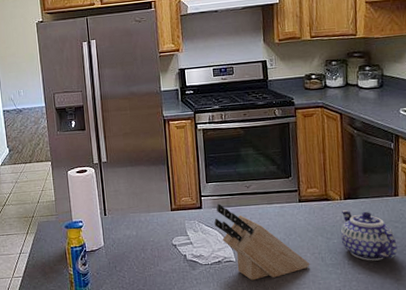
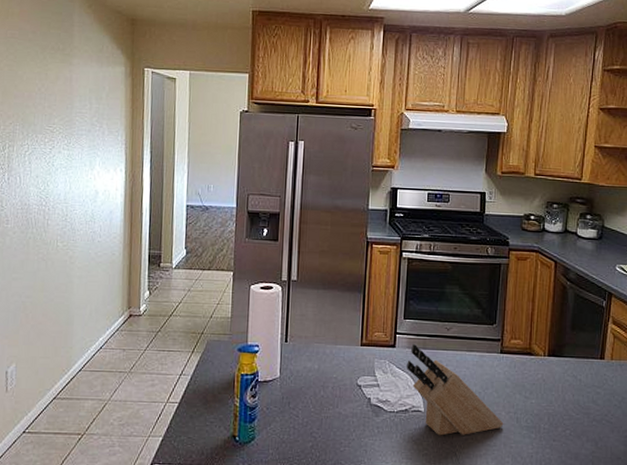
teapot: present [340,210,398,261] -> none [539,368,597,428]

